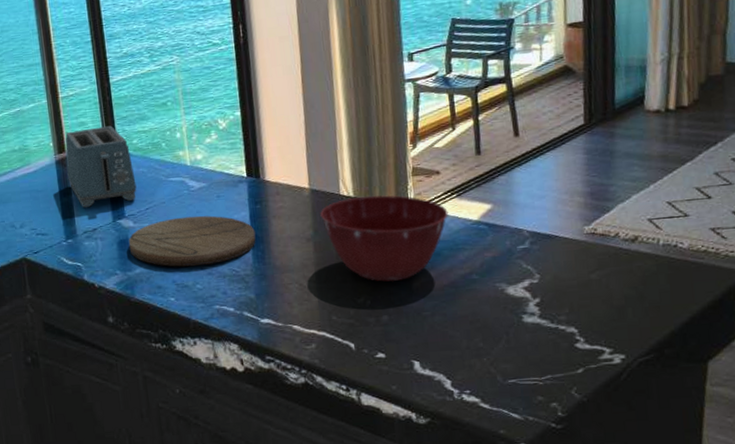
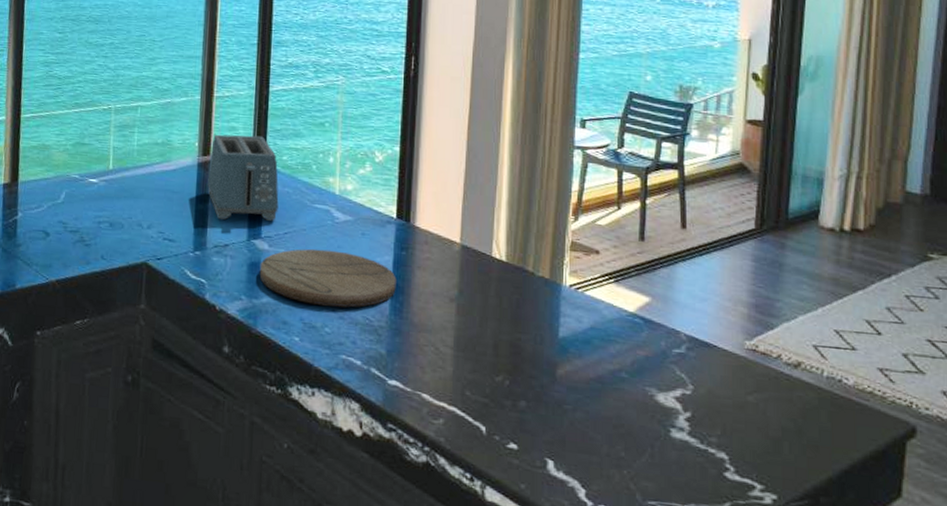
mixing bowl: present [320,195,449,282] -> none [468,262,603,365]

